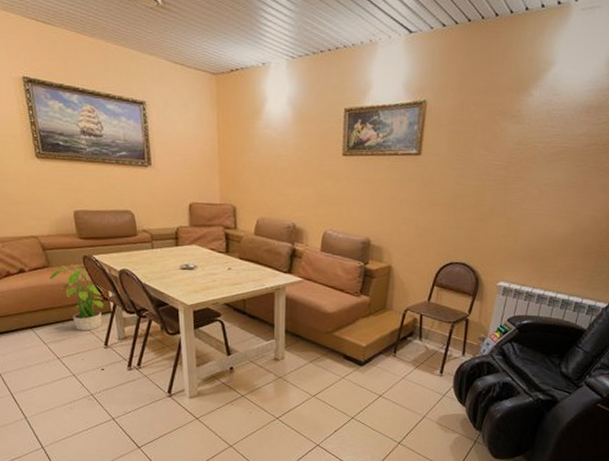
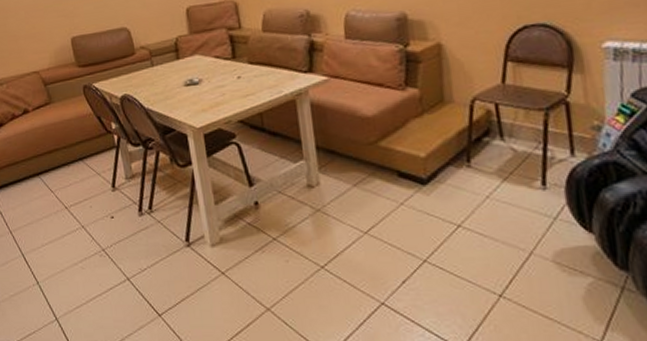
potted plant: present [48,263,105,331] -> none [51,96,109,173]

